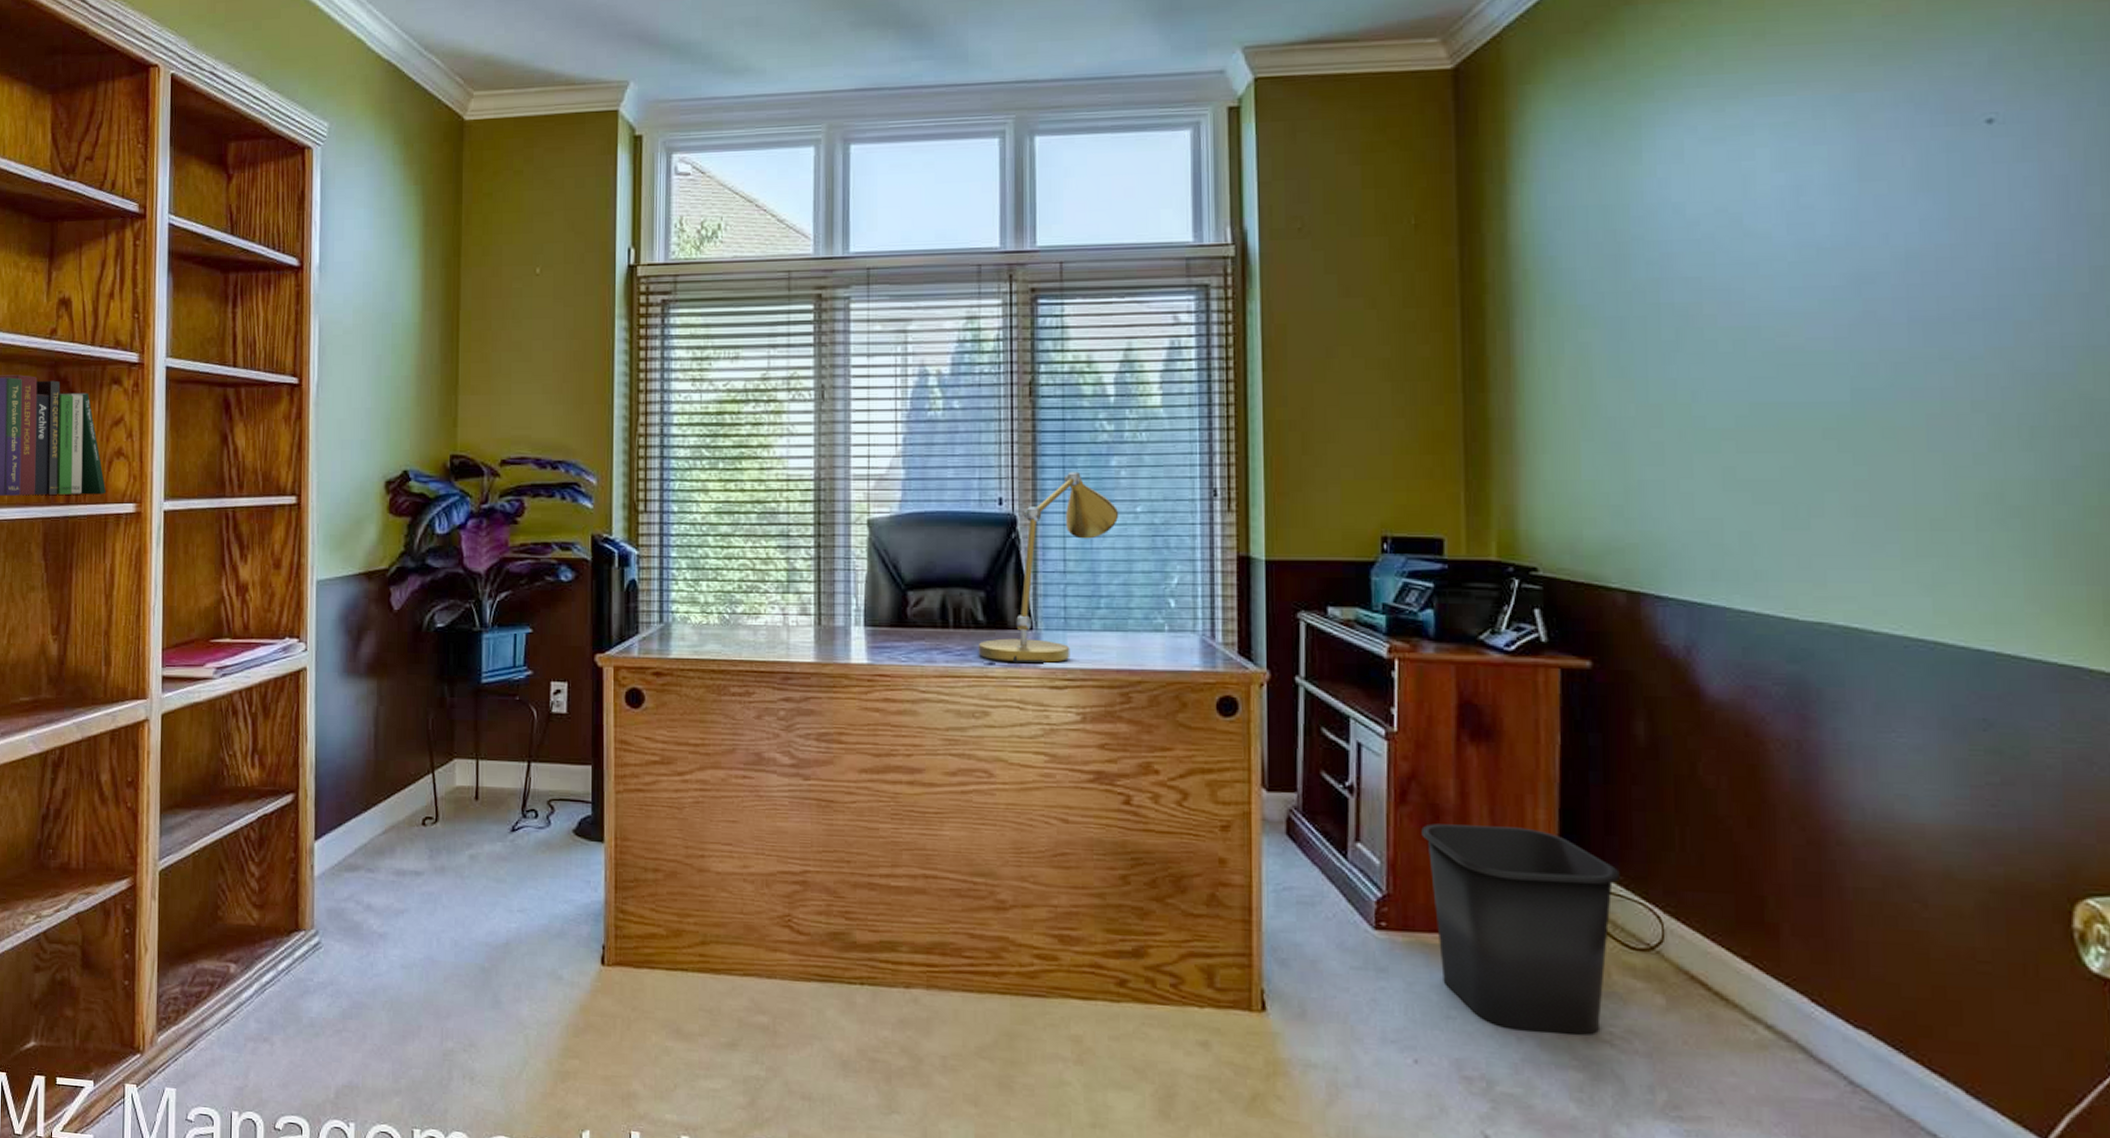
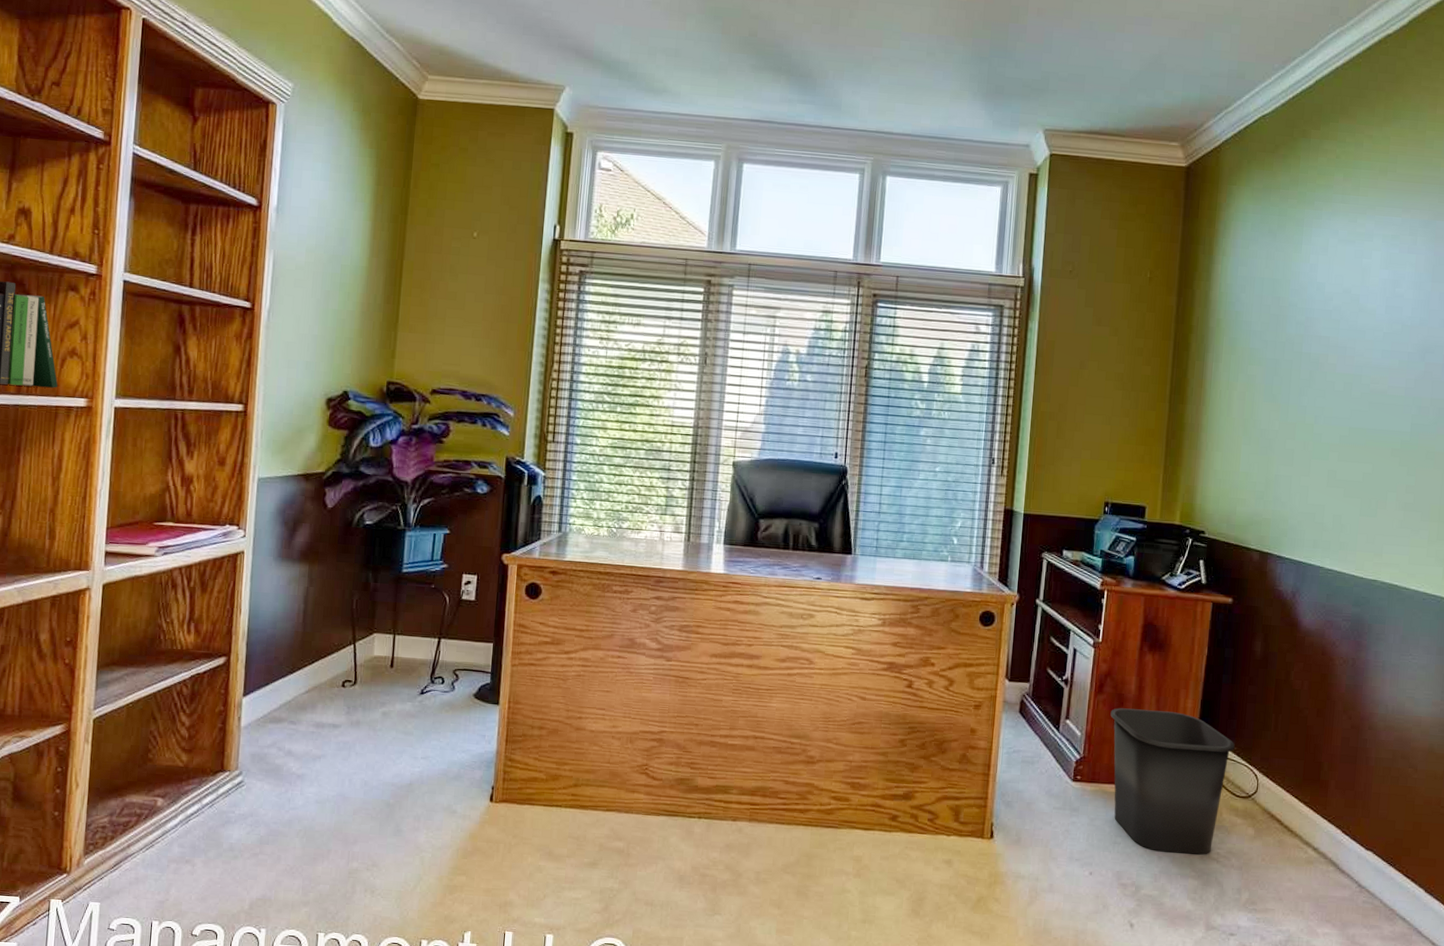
desk lamp: present [978,471,1119,665] -> none [809,437,923,581]

